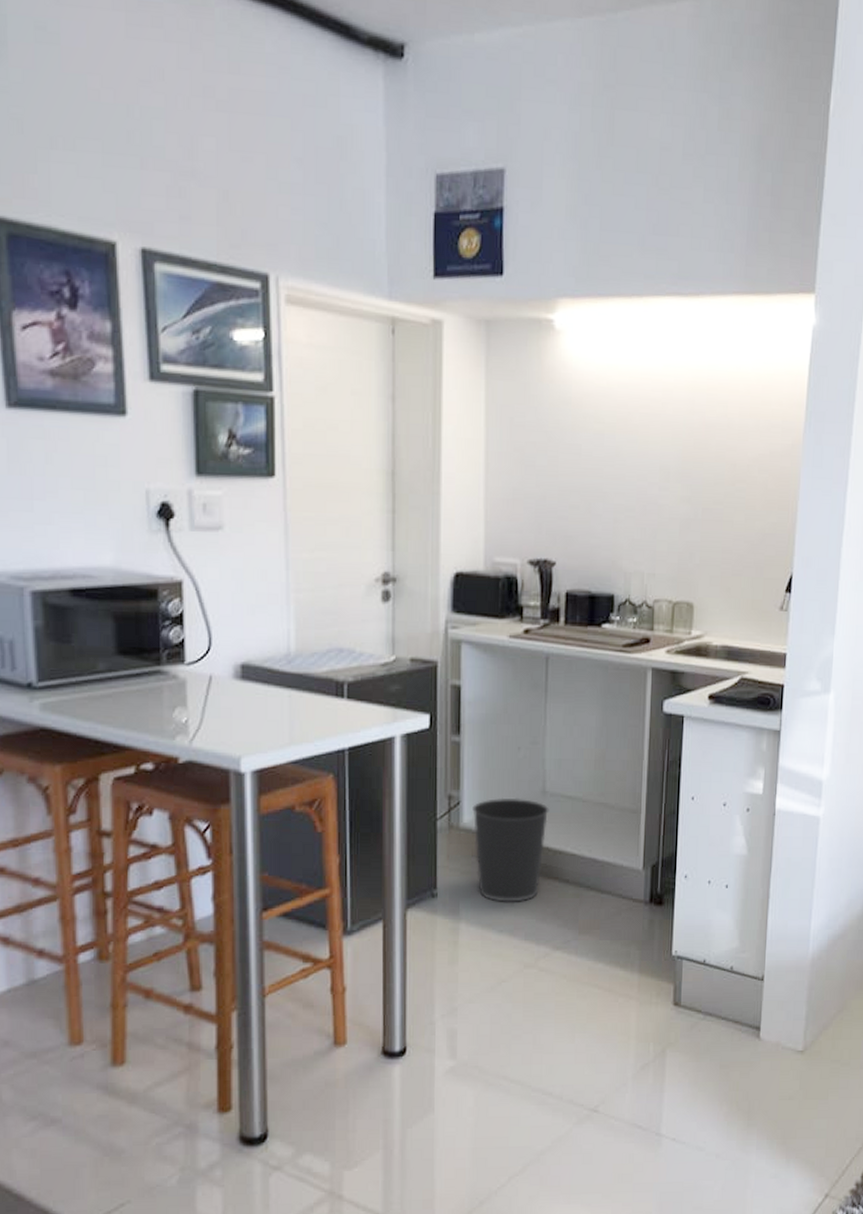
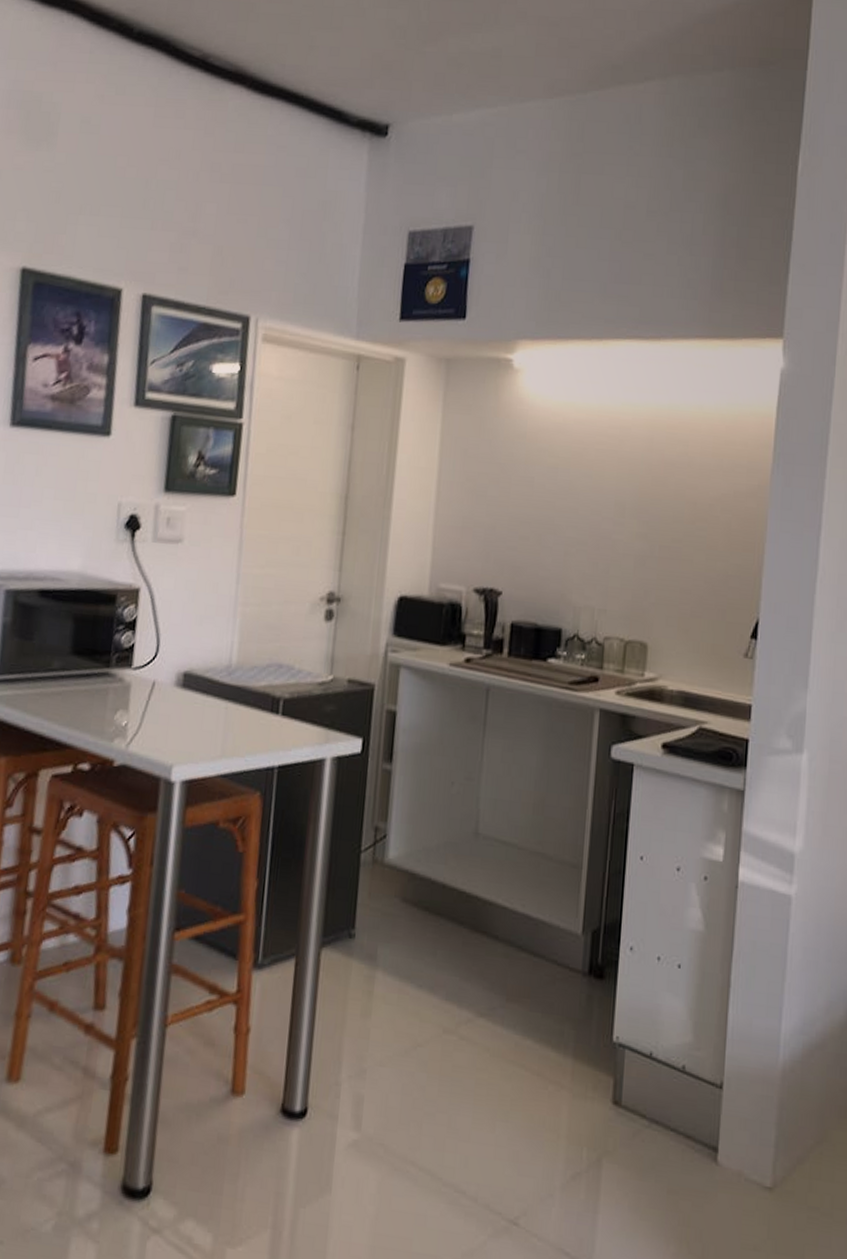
wastebasket: present [472,797,549,902] -> none [398,835,481,956]

